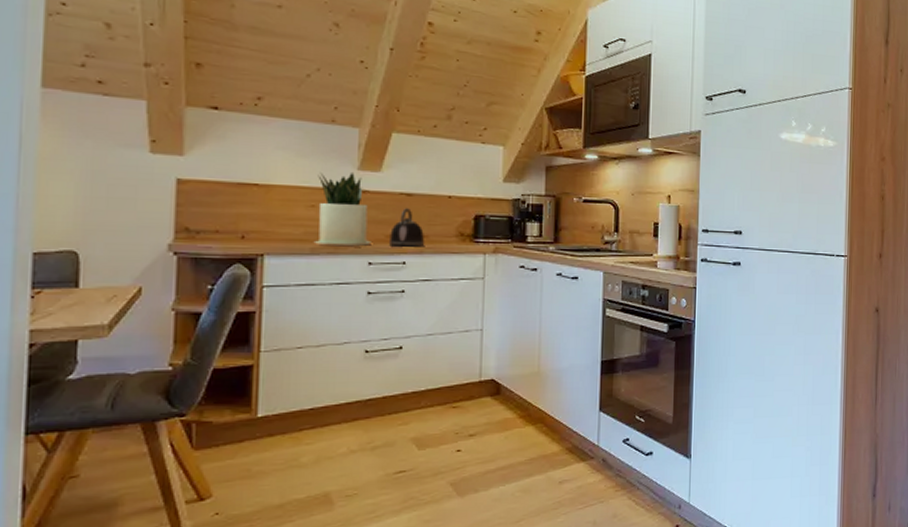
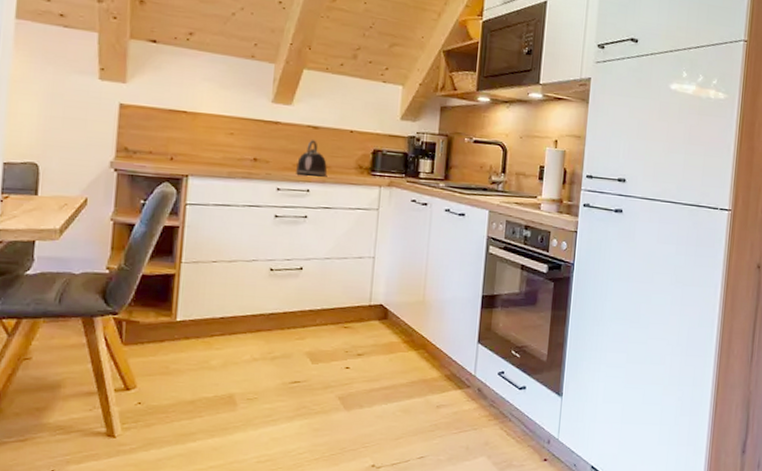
planter: present [313,171,373,248] -> none [230,104,282,174]

